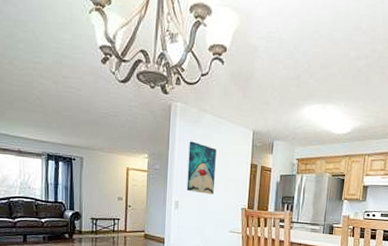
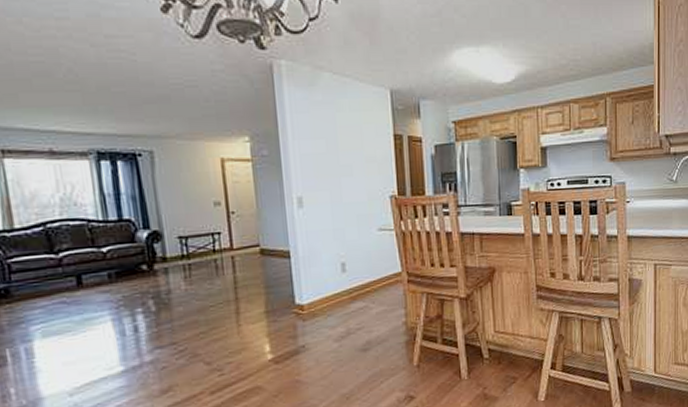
wall art: present [186,141,217,194] -> none [305,112,349,183]

